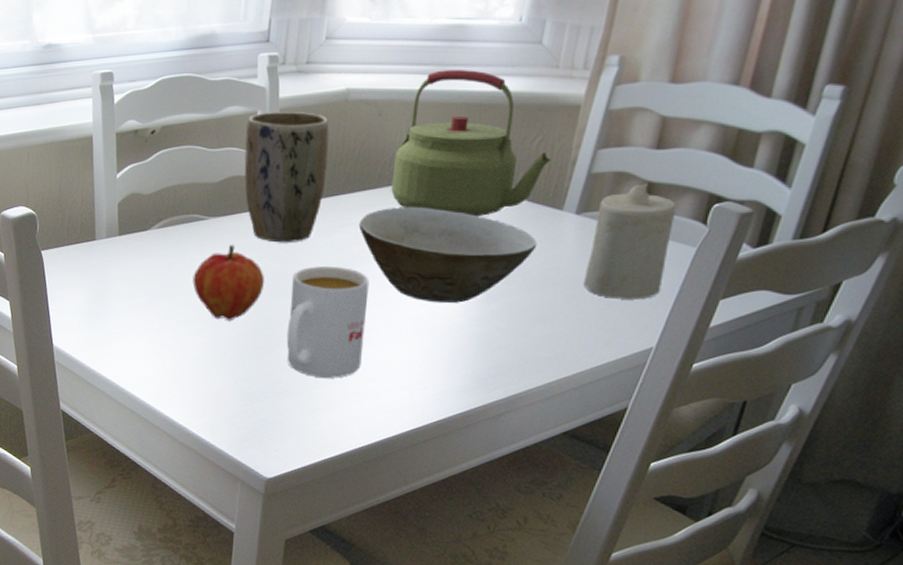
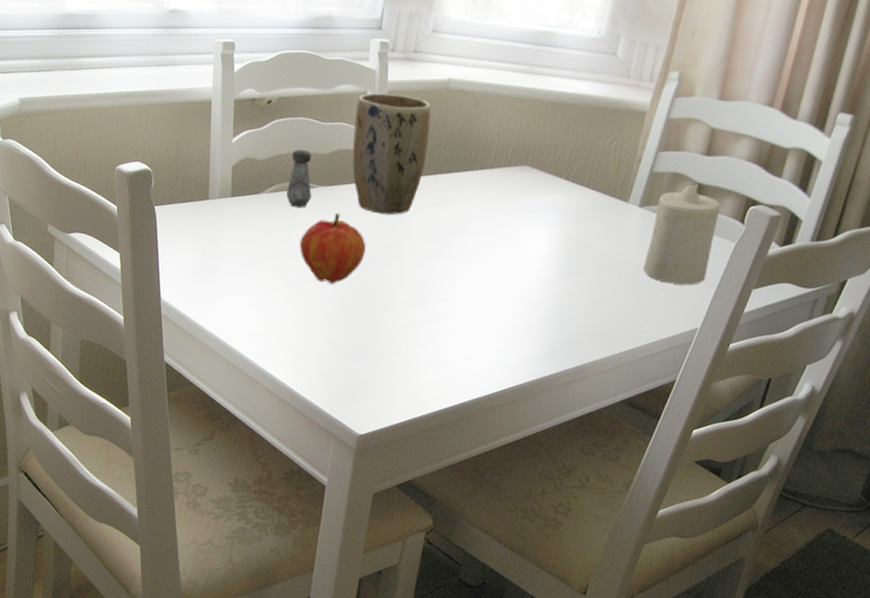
salt shaker: none [176,180,203,243] -> present [286,149,312,208]
mug: present [286,265,369,378] -> none [383,238,461,343]
bowl: present [359,207,537,304] -> none [453,189,606,280]
kettle: present [391,70,550,217] -> none [483,70,620,204]

